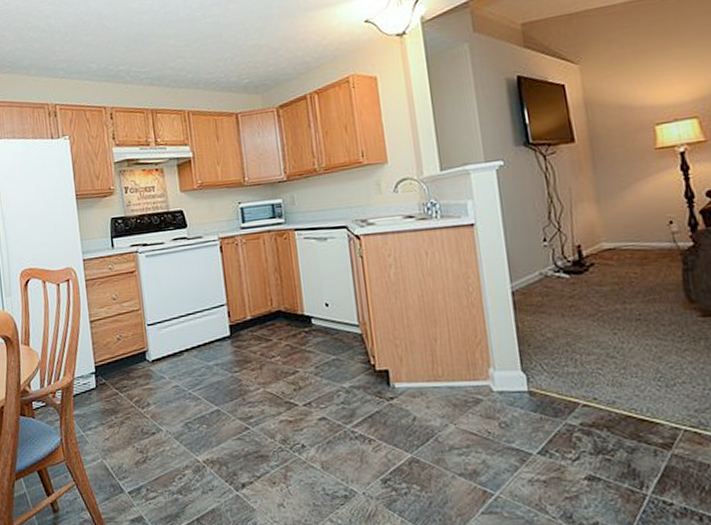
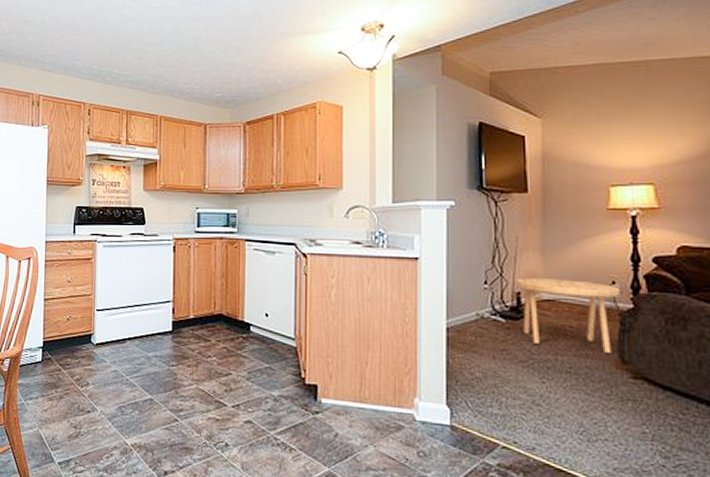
side table: none [573,224,680,296] -> present [515,278,621,355]

